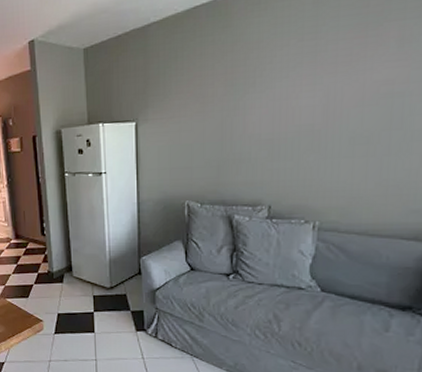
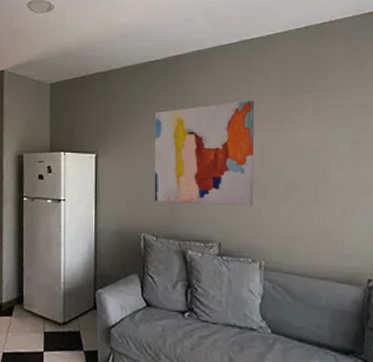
wall art: none [199,40,321,168] -> present [154,101,255,207]

